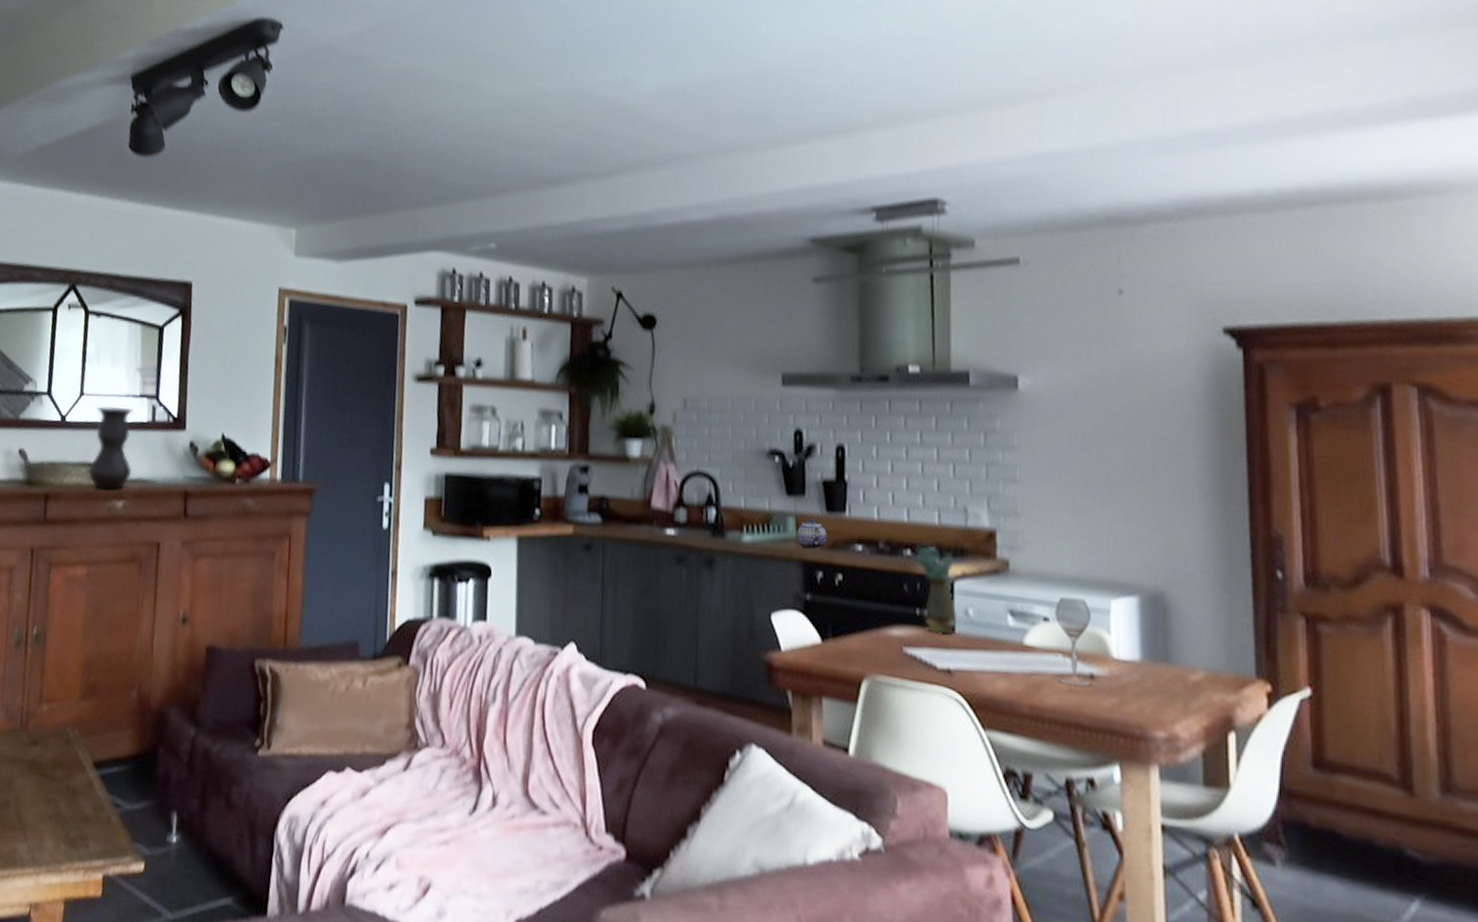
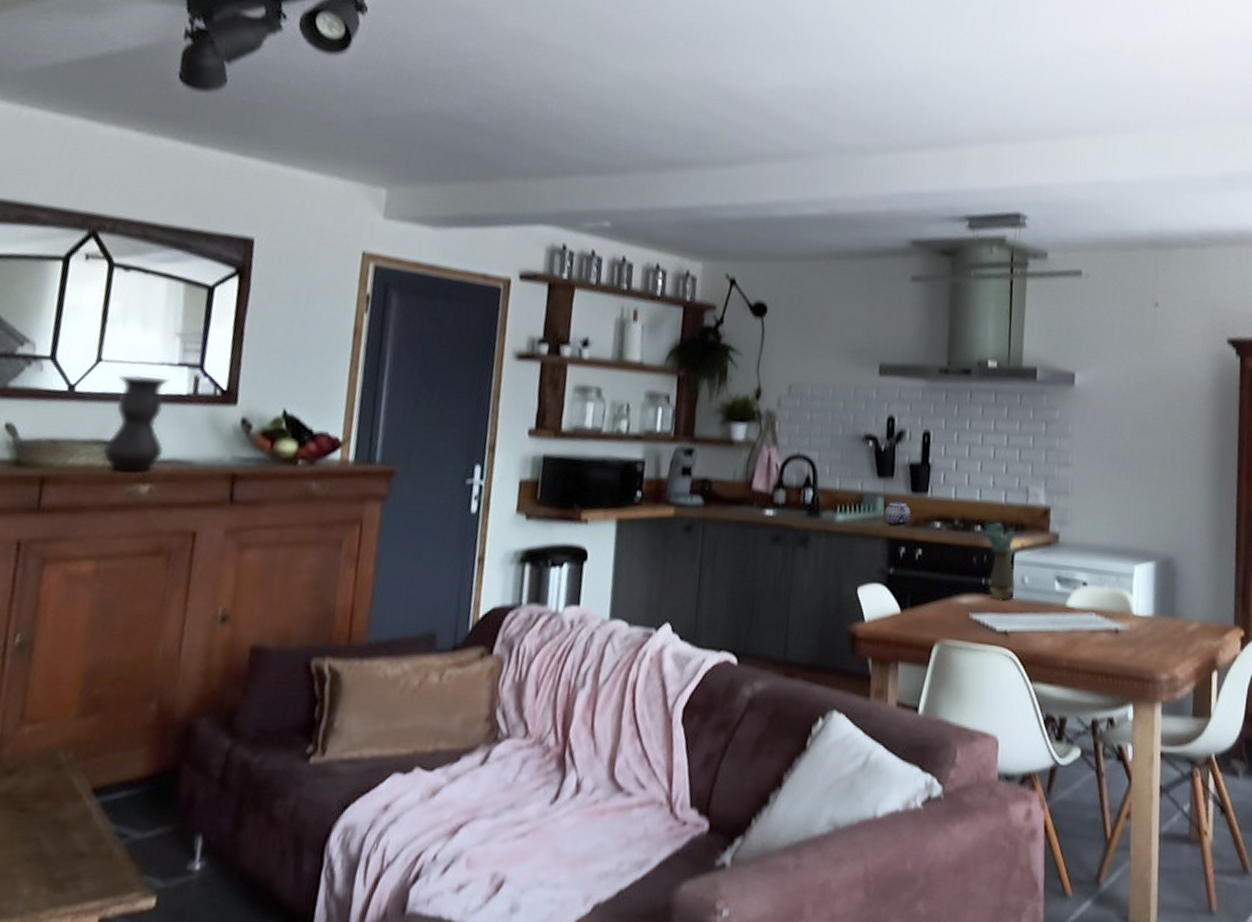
wineglass: present [1055,596,1091,688] -> none [1091,564,1119,641]

